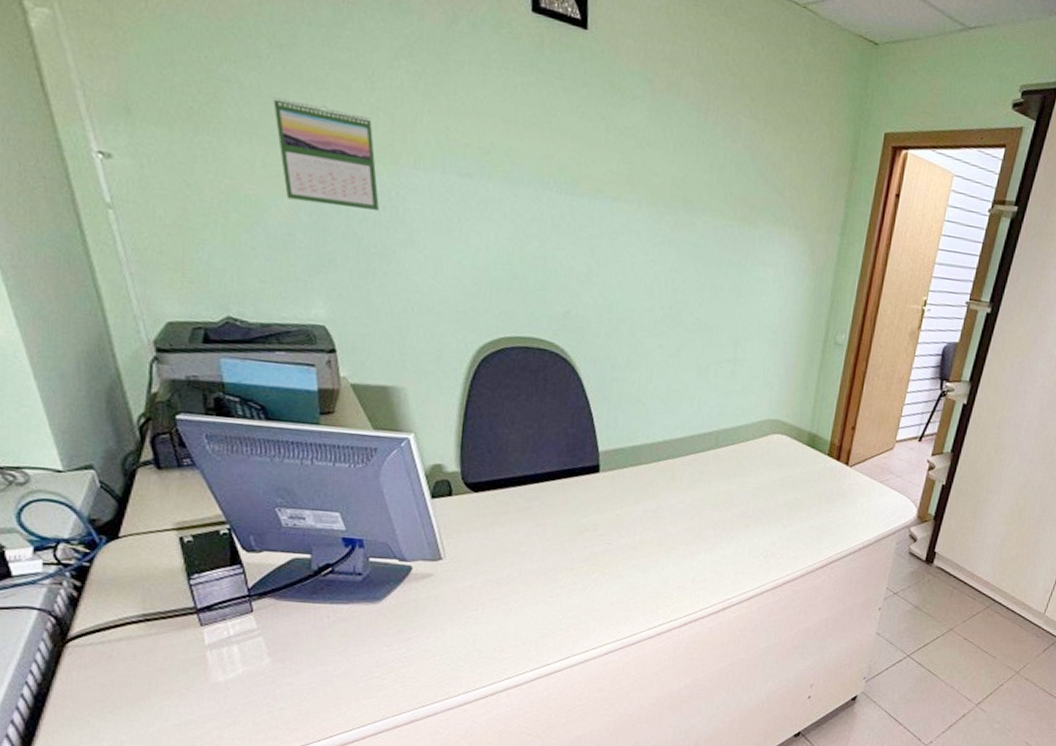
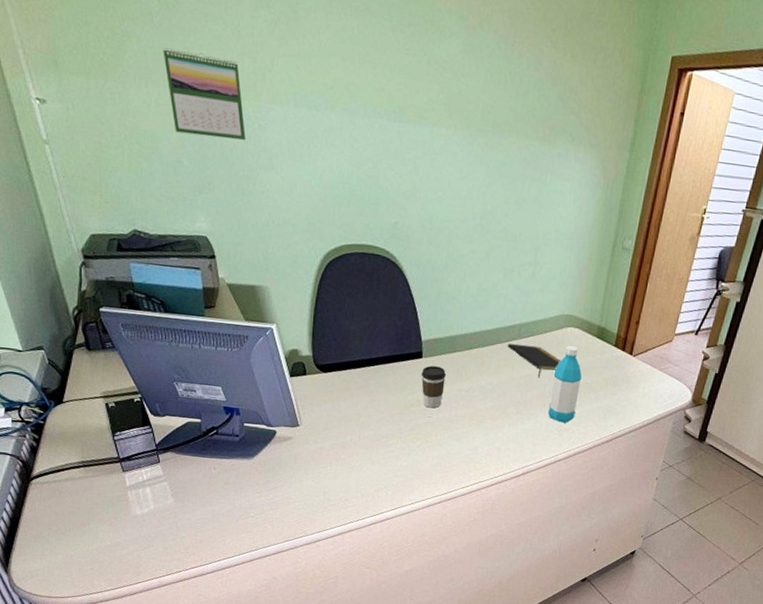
coffee cup: none [598,481,629,533] -> present [421,365,446,408]
notepad: none [702,453,767,493] -> present [507,343,561,377]
water bottle: none [752,455,791,547] -> present [548,345,582,423]

